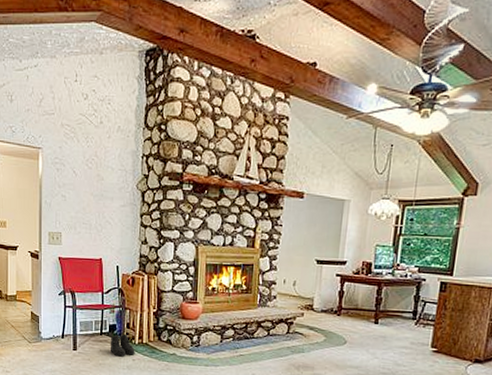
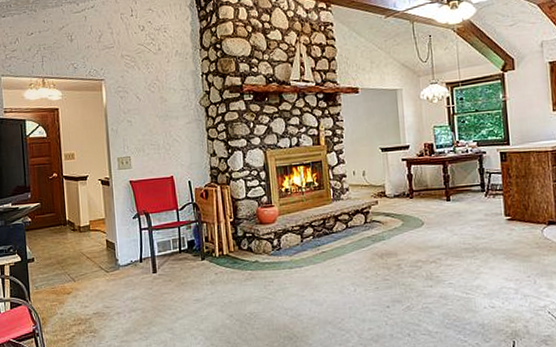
boots: present [110,334,135,357] -> none [190,248,217,273]

